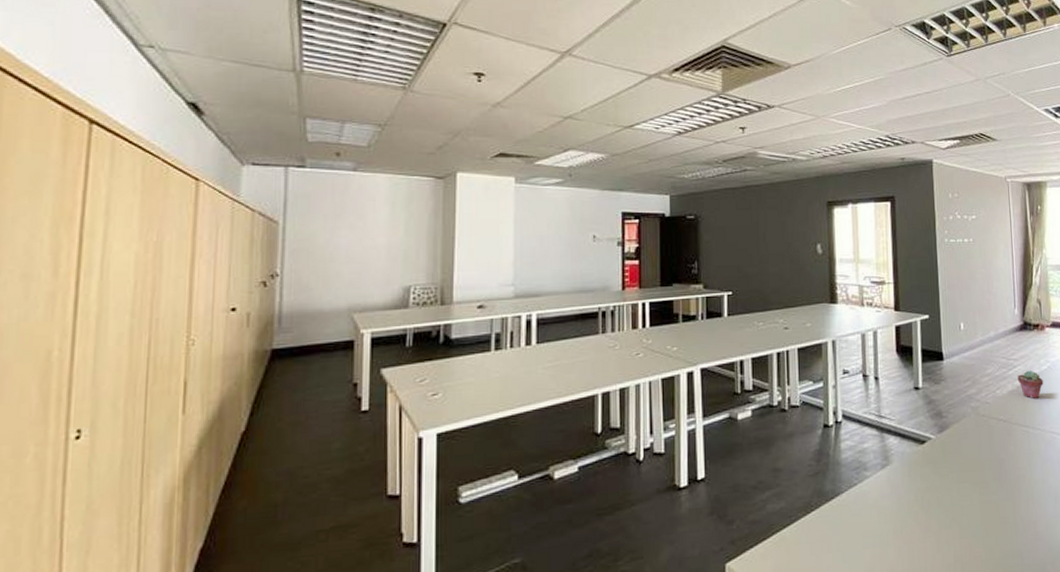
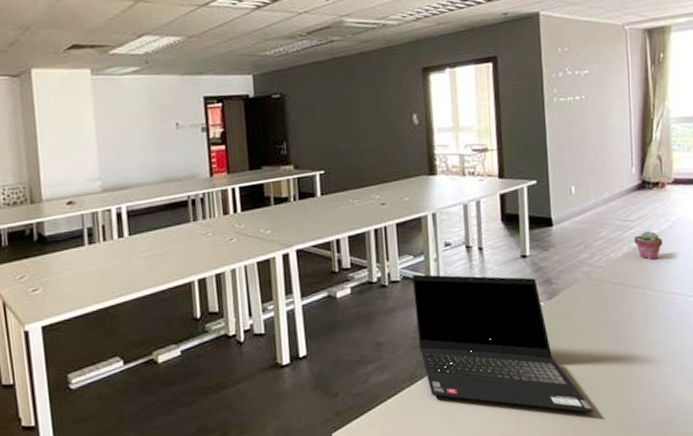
laptop computer: none [811,400,981,552] -> present [412,274,593,413]

